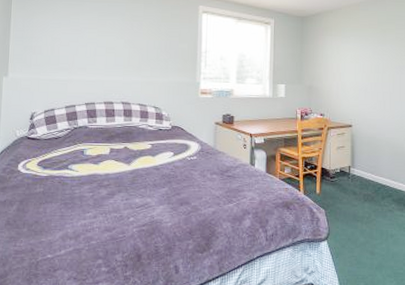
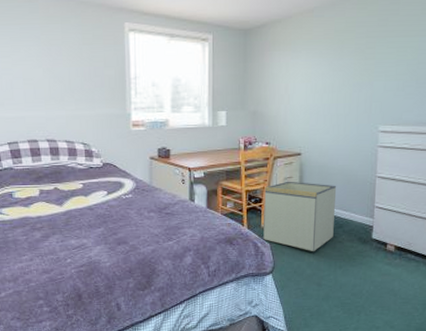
storage bin: none [319,150,385,219] -> present [263,181,337,251]

